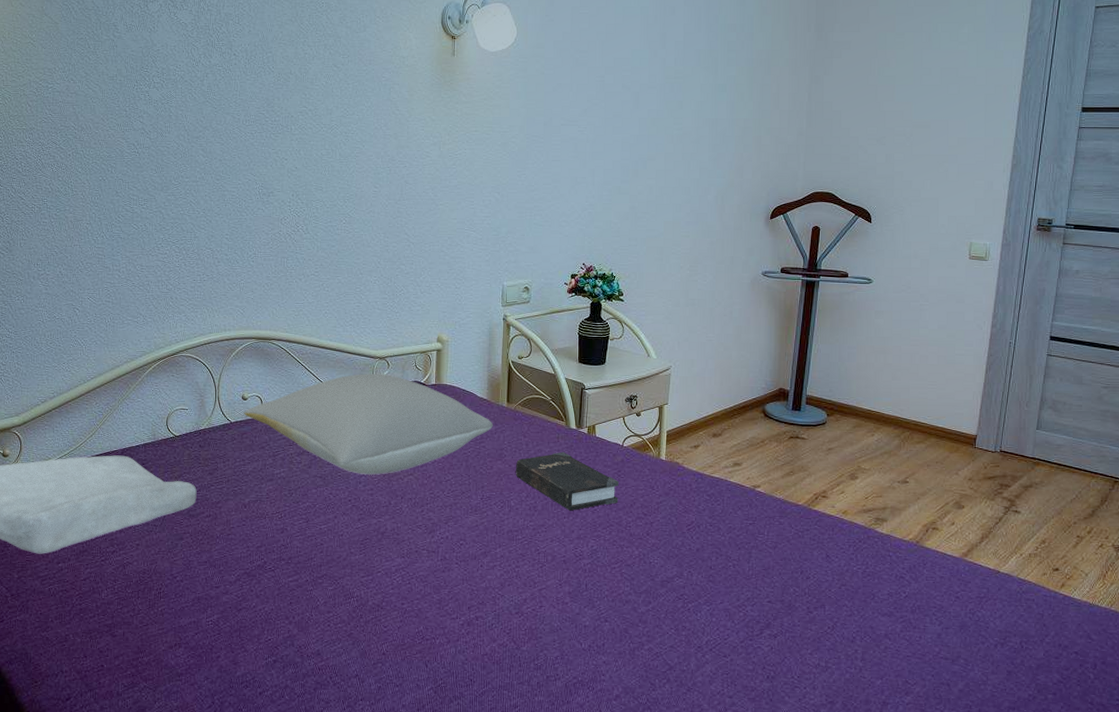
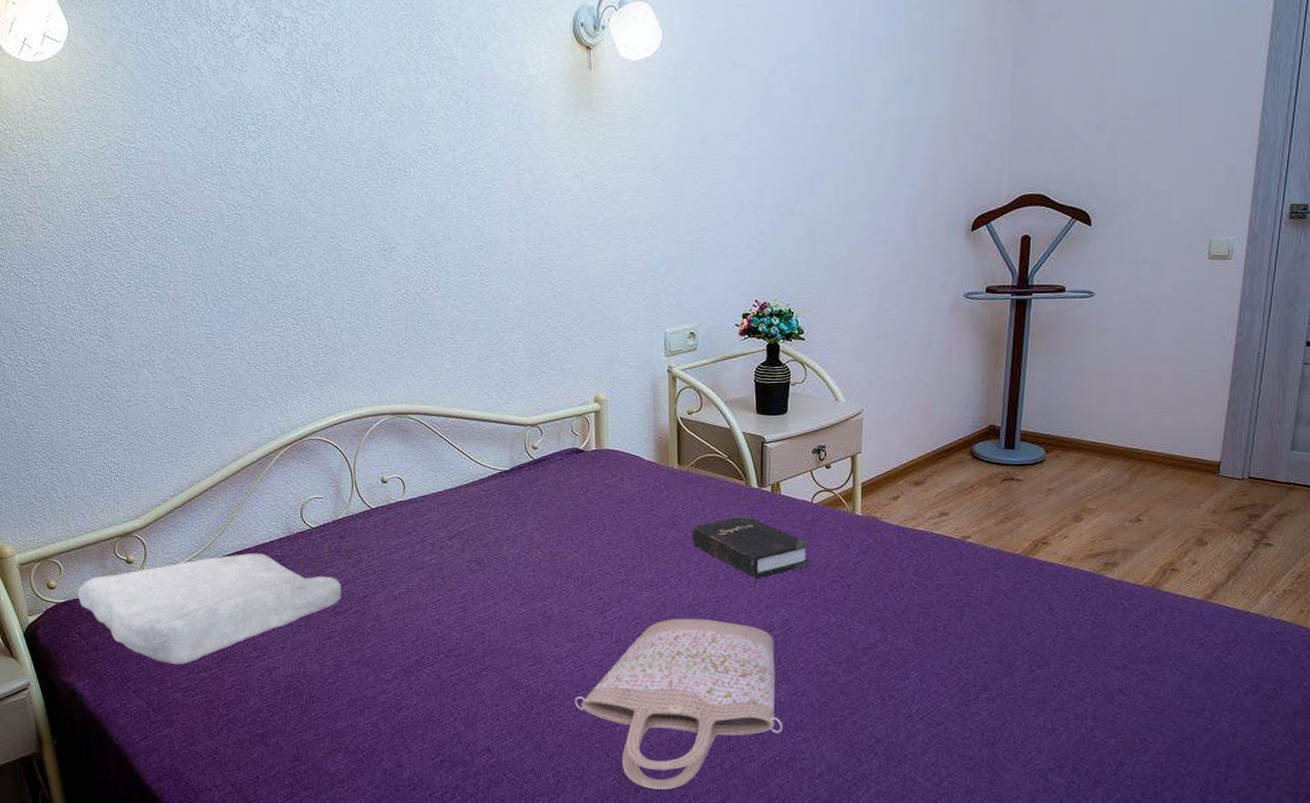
pillow: present [244,374,493,475] -> none [385,443,664,555]
shopping bag: none [400,542,586,702] -> present [575,618,783,790]

